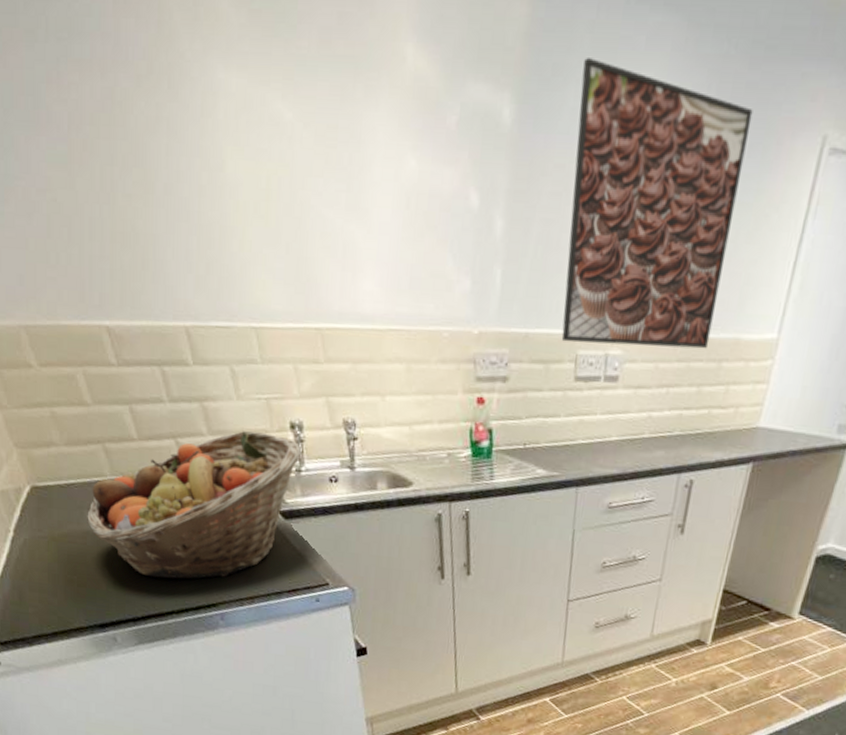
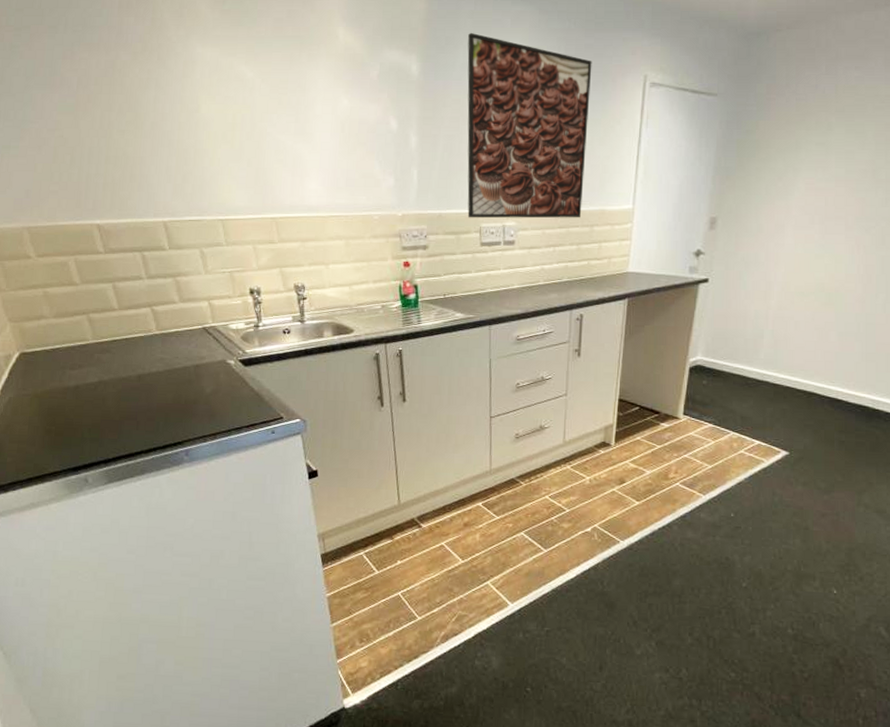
fruit basket: present [87,430,301,579] -> none [68,297,259,423]

